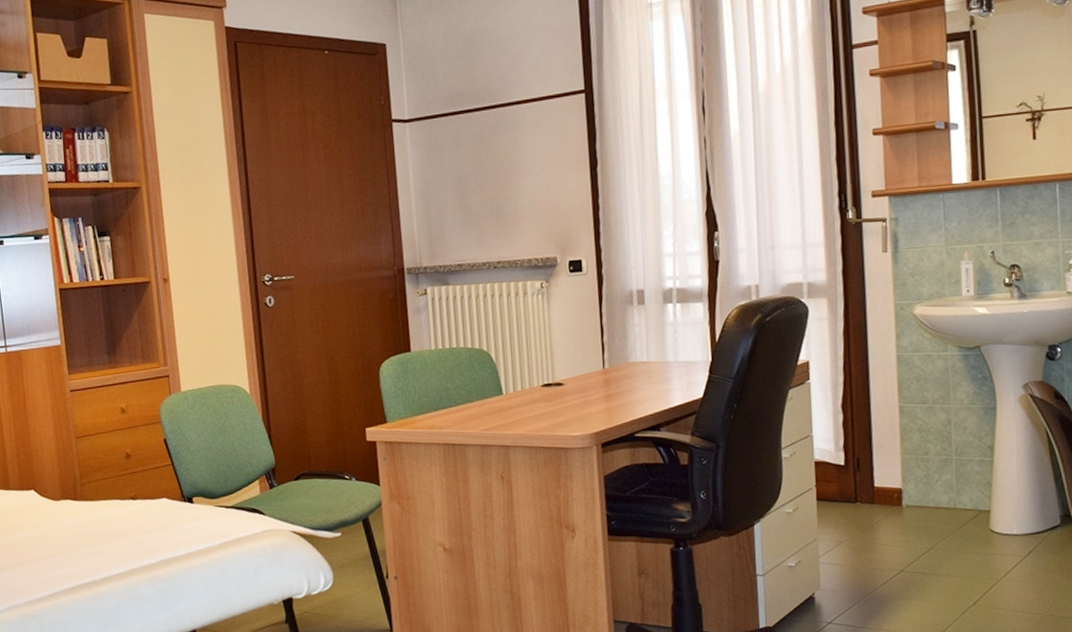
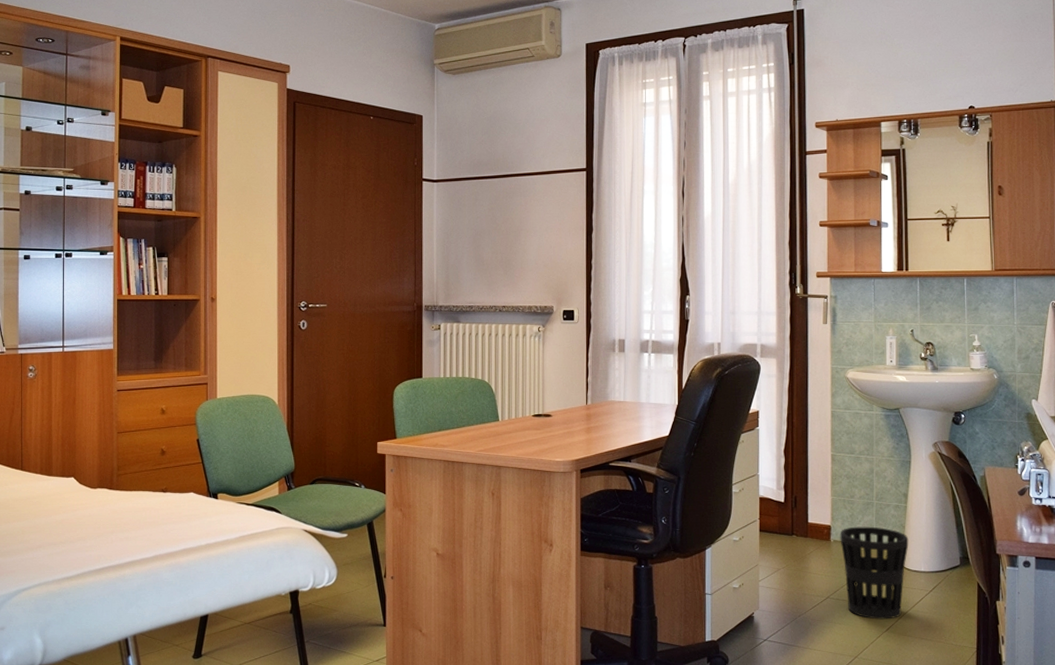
wastebasket: none [913,486,997,593] -> present [840,526,909,620]

